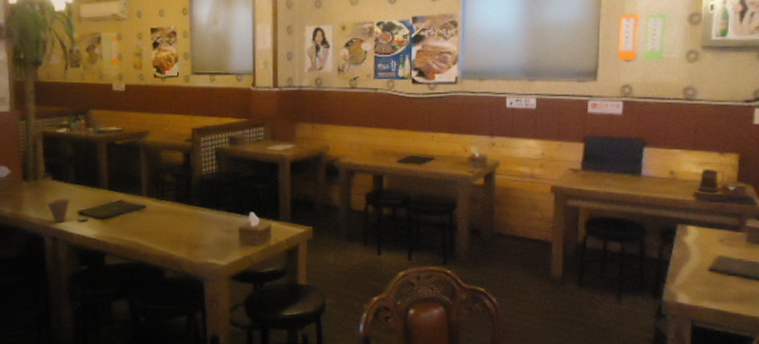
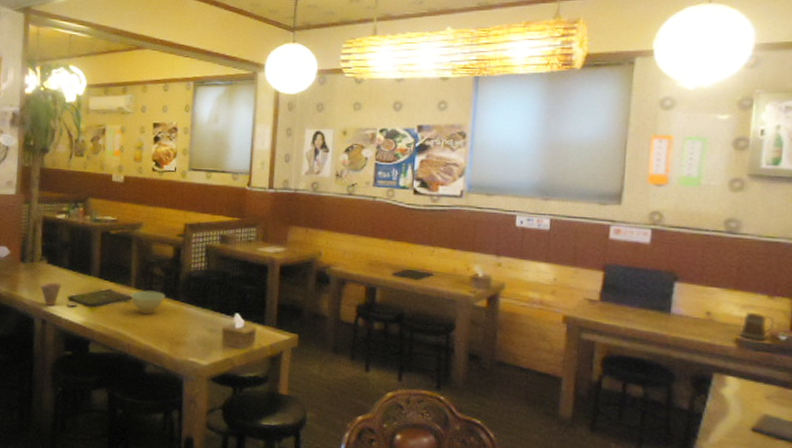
bowl: none [143,198,178,222] -> present [130,290,165,315]

